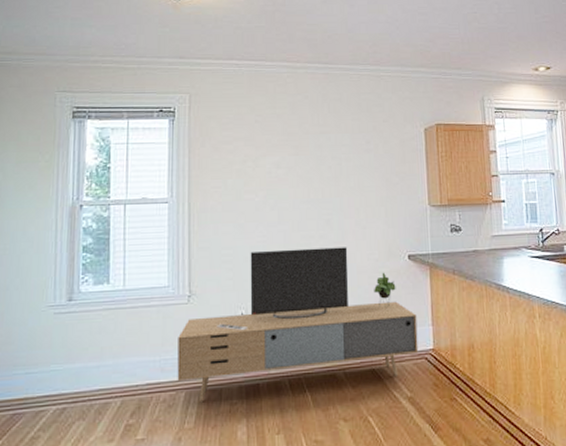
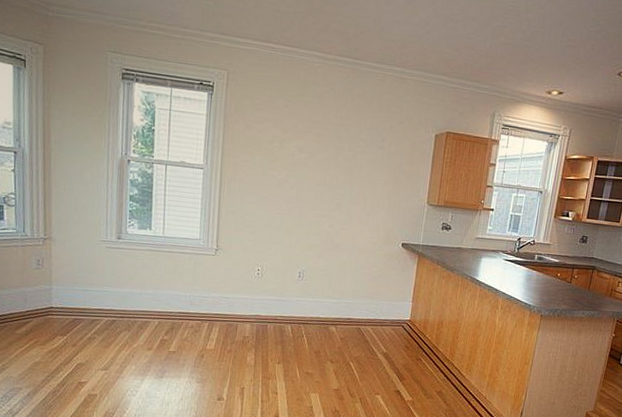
media console: present [177,247,419,403] -> none [203,221,401,336]

